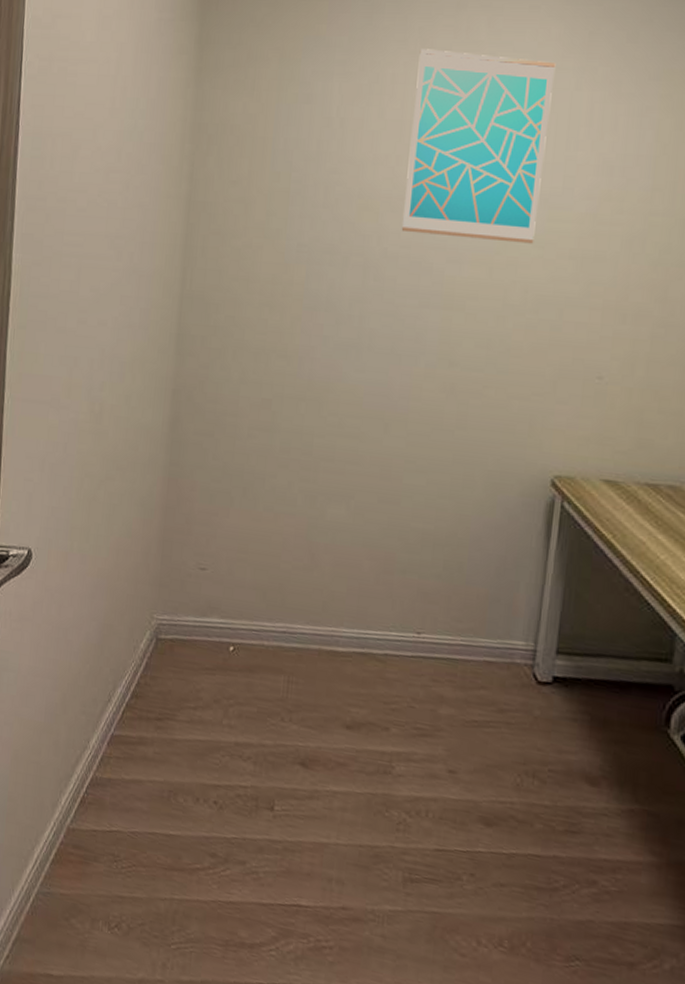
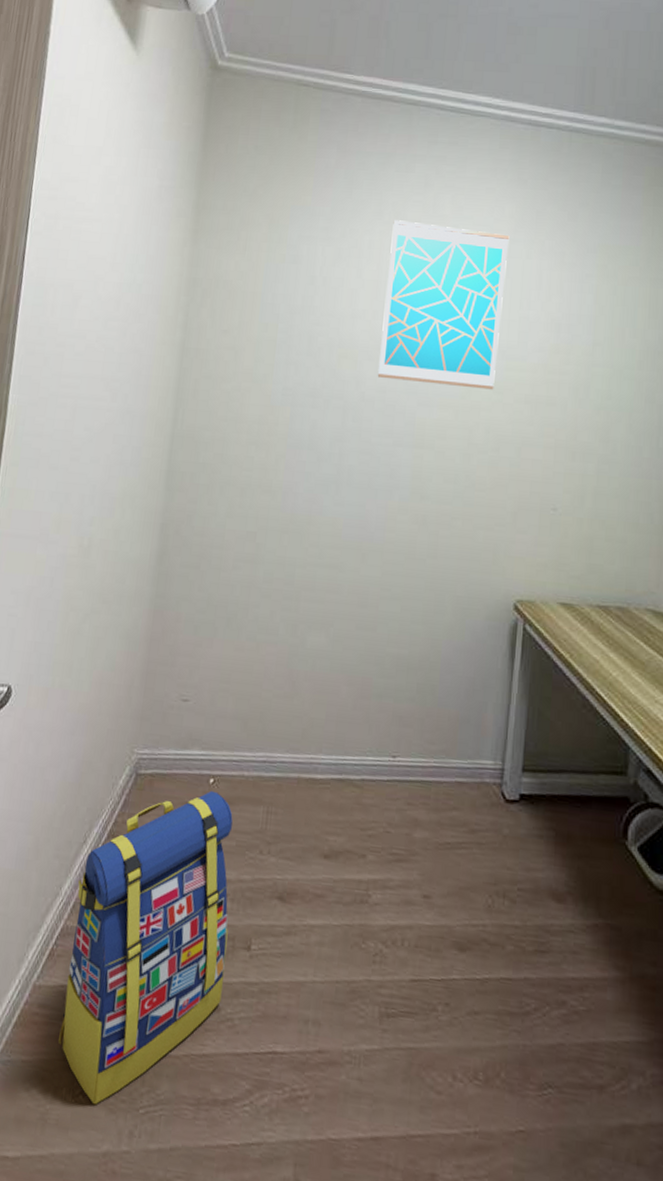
backpack: none [93,658,254,938] -> present [58,790,233,1105]

